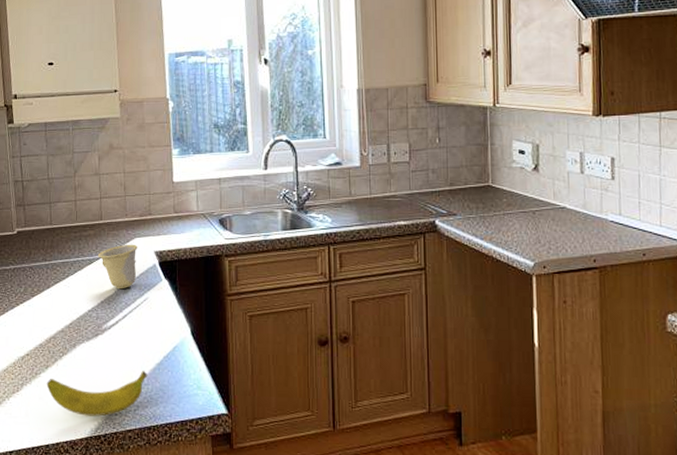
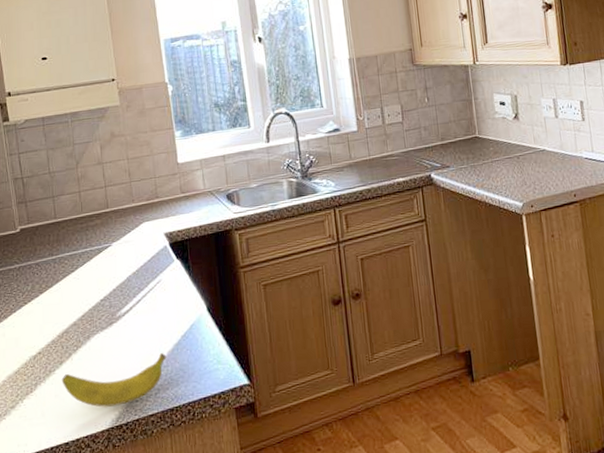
cup: present [97,244,138,290] -> none [106,228,147,275]

